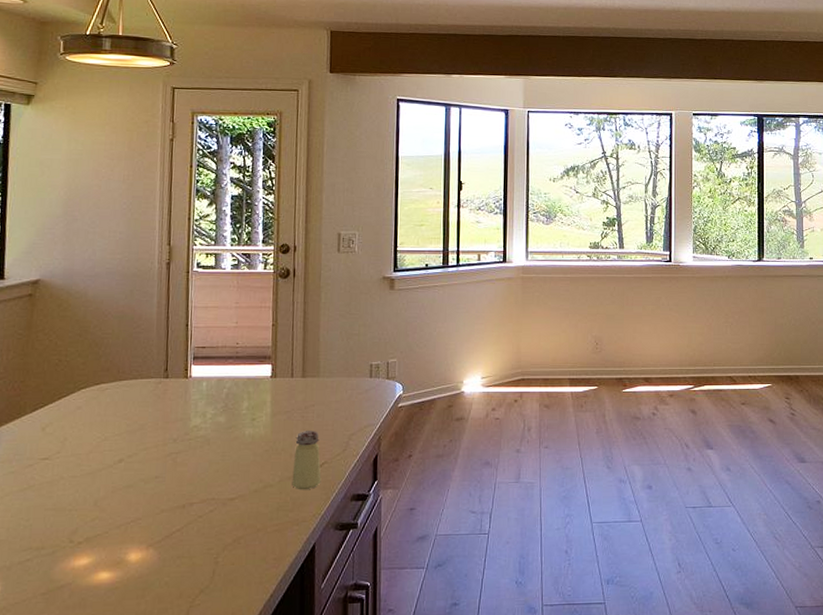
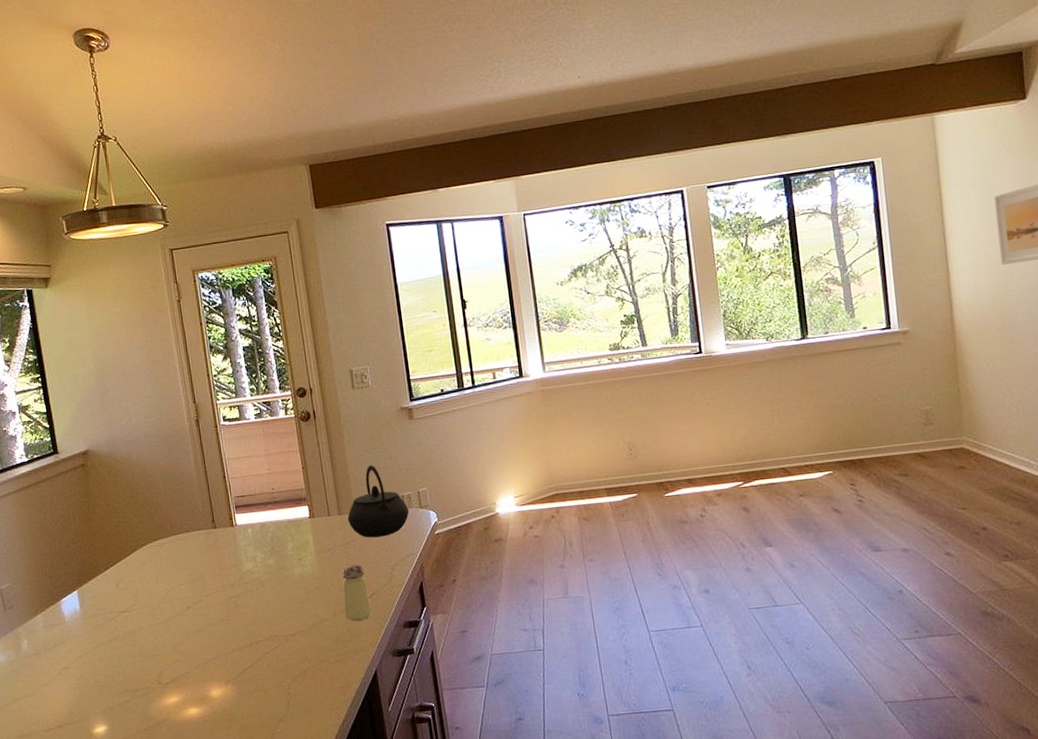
kettle: none [311,330,376,404] -> present [347,465,410,538]

